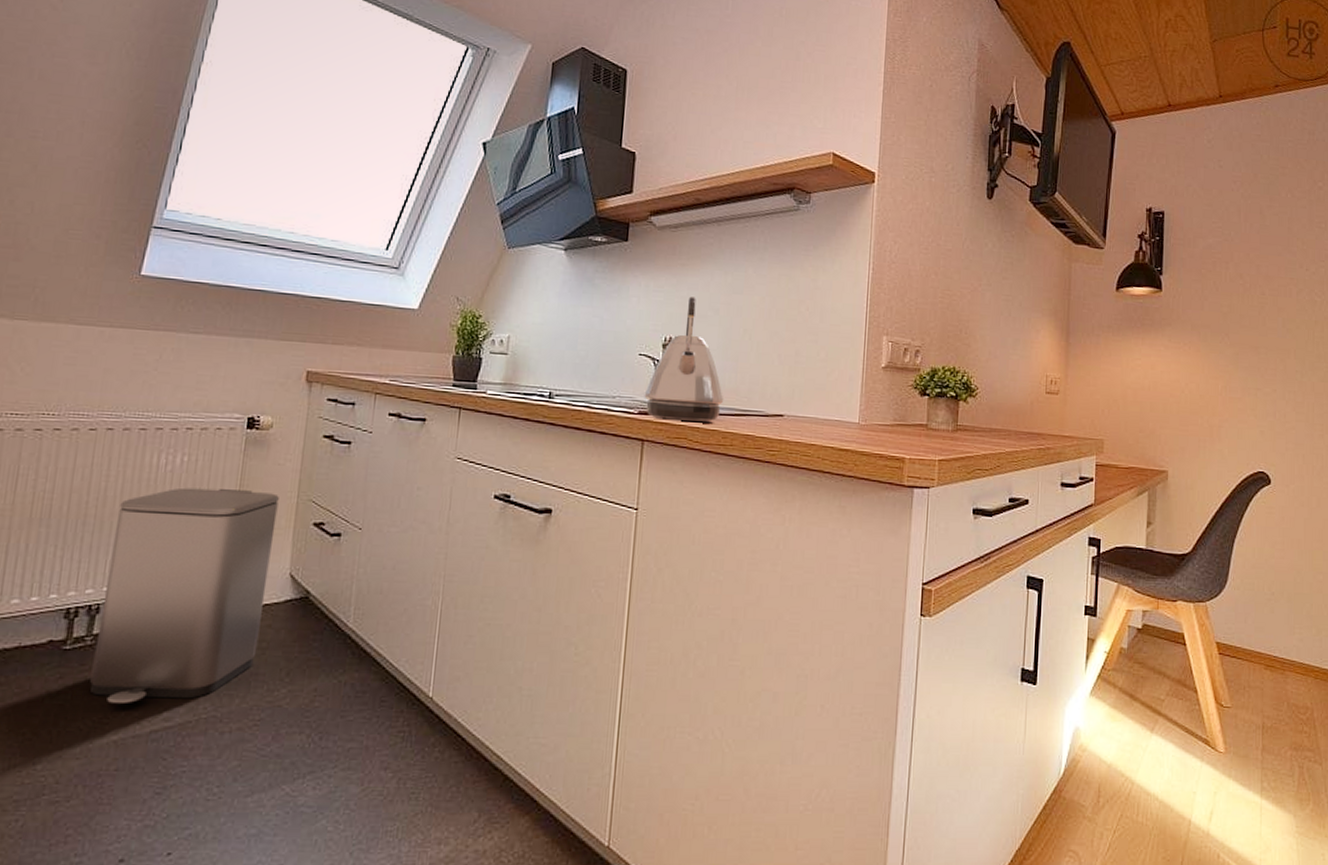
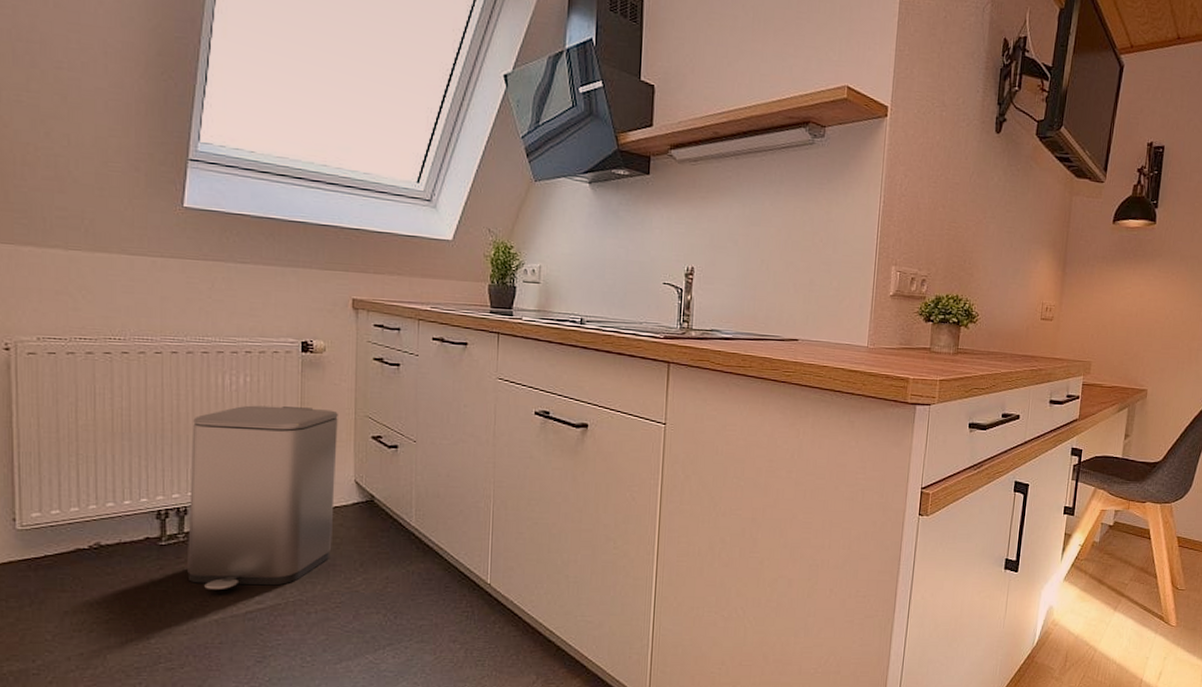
kettle: present [644,296,724,423] -> none [669,228,744,347]

